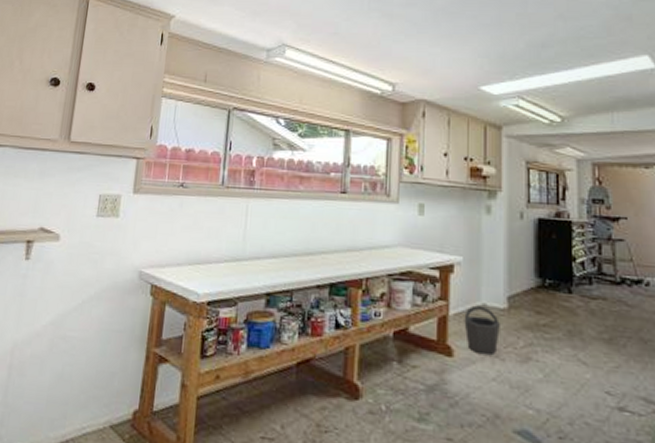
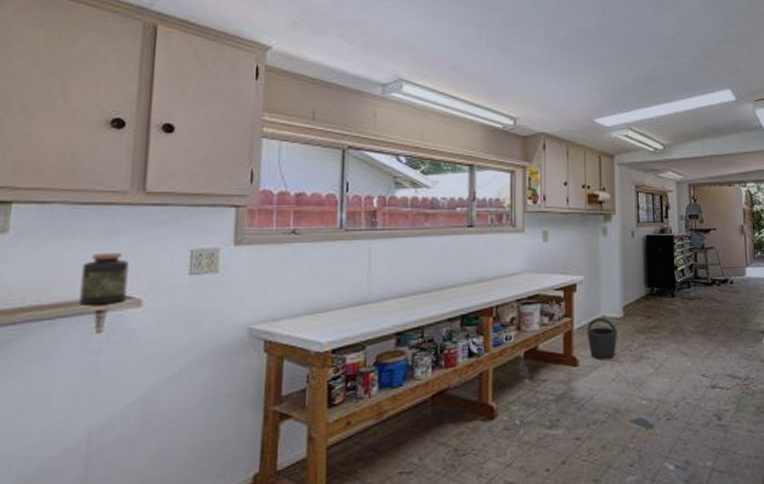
jar: none [15,191,53,237] -> present [79,253,129,307]

